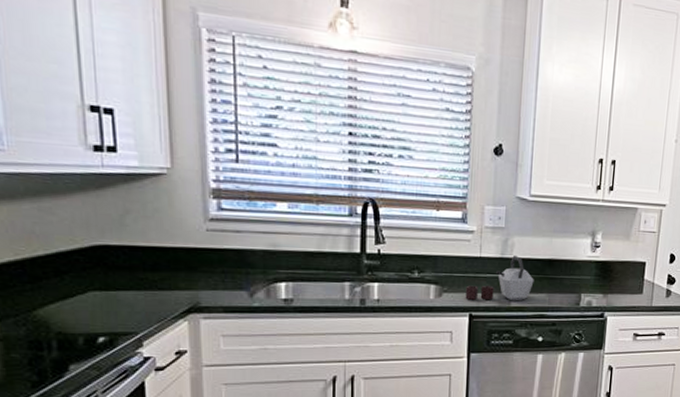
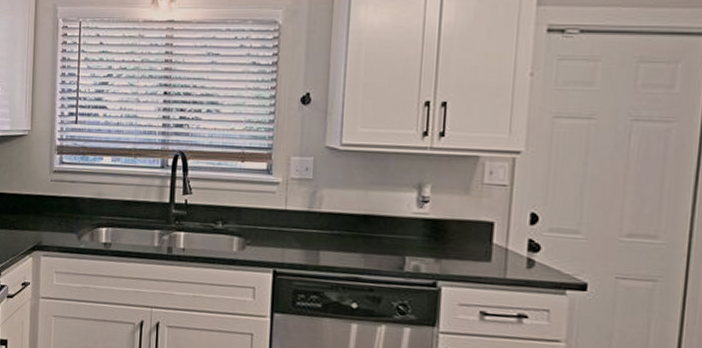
kettle: present [465,256,534,301] -> none [269,209,347,260]

